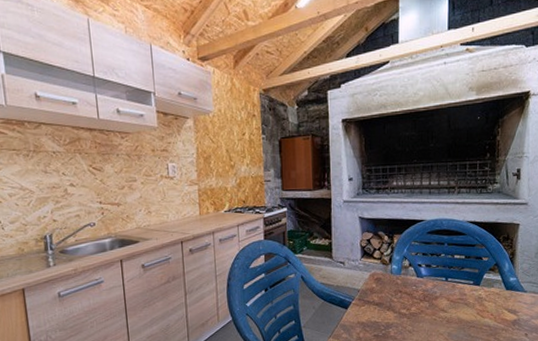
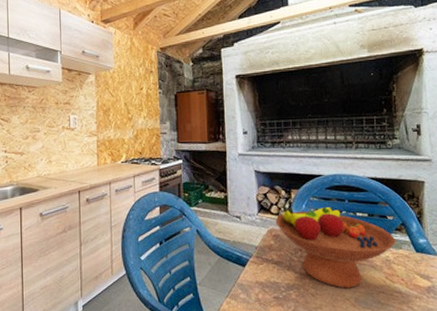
fruit bowl: none [378,250,489,325] -> present [275,205,396,288]

